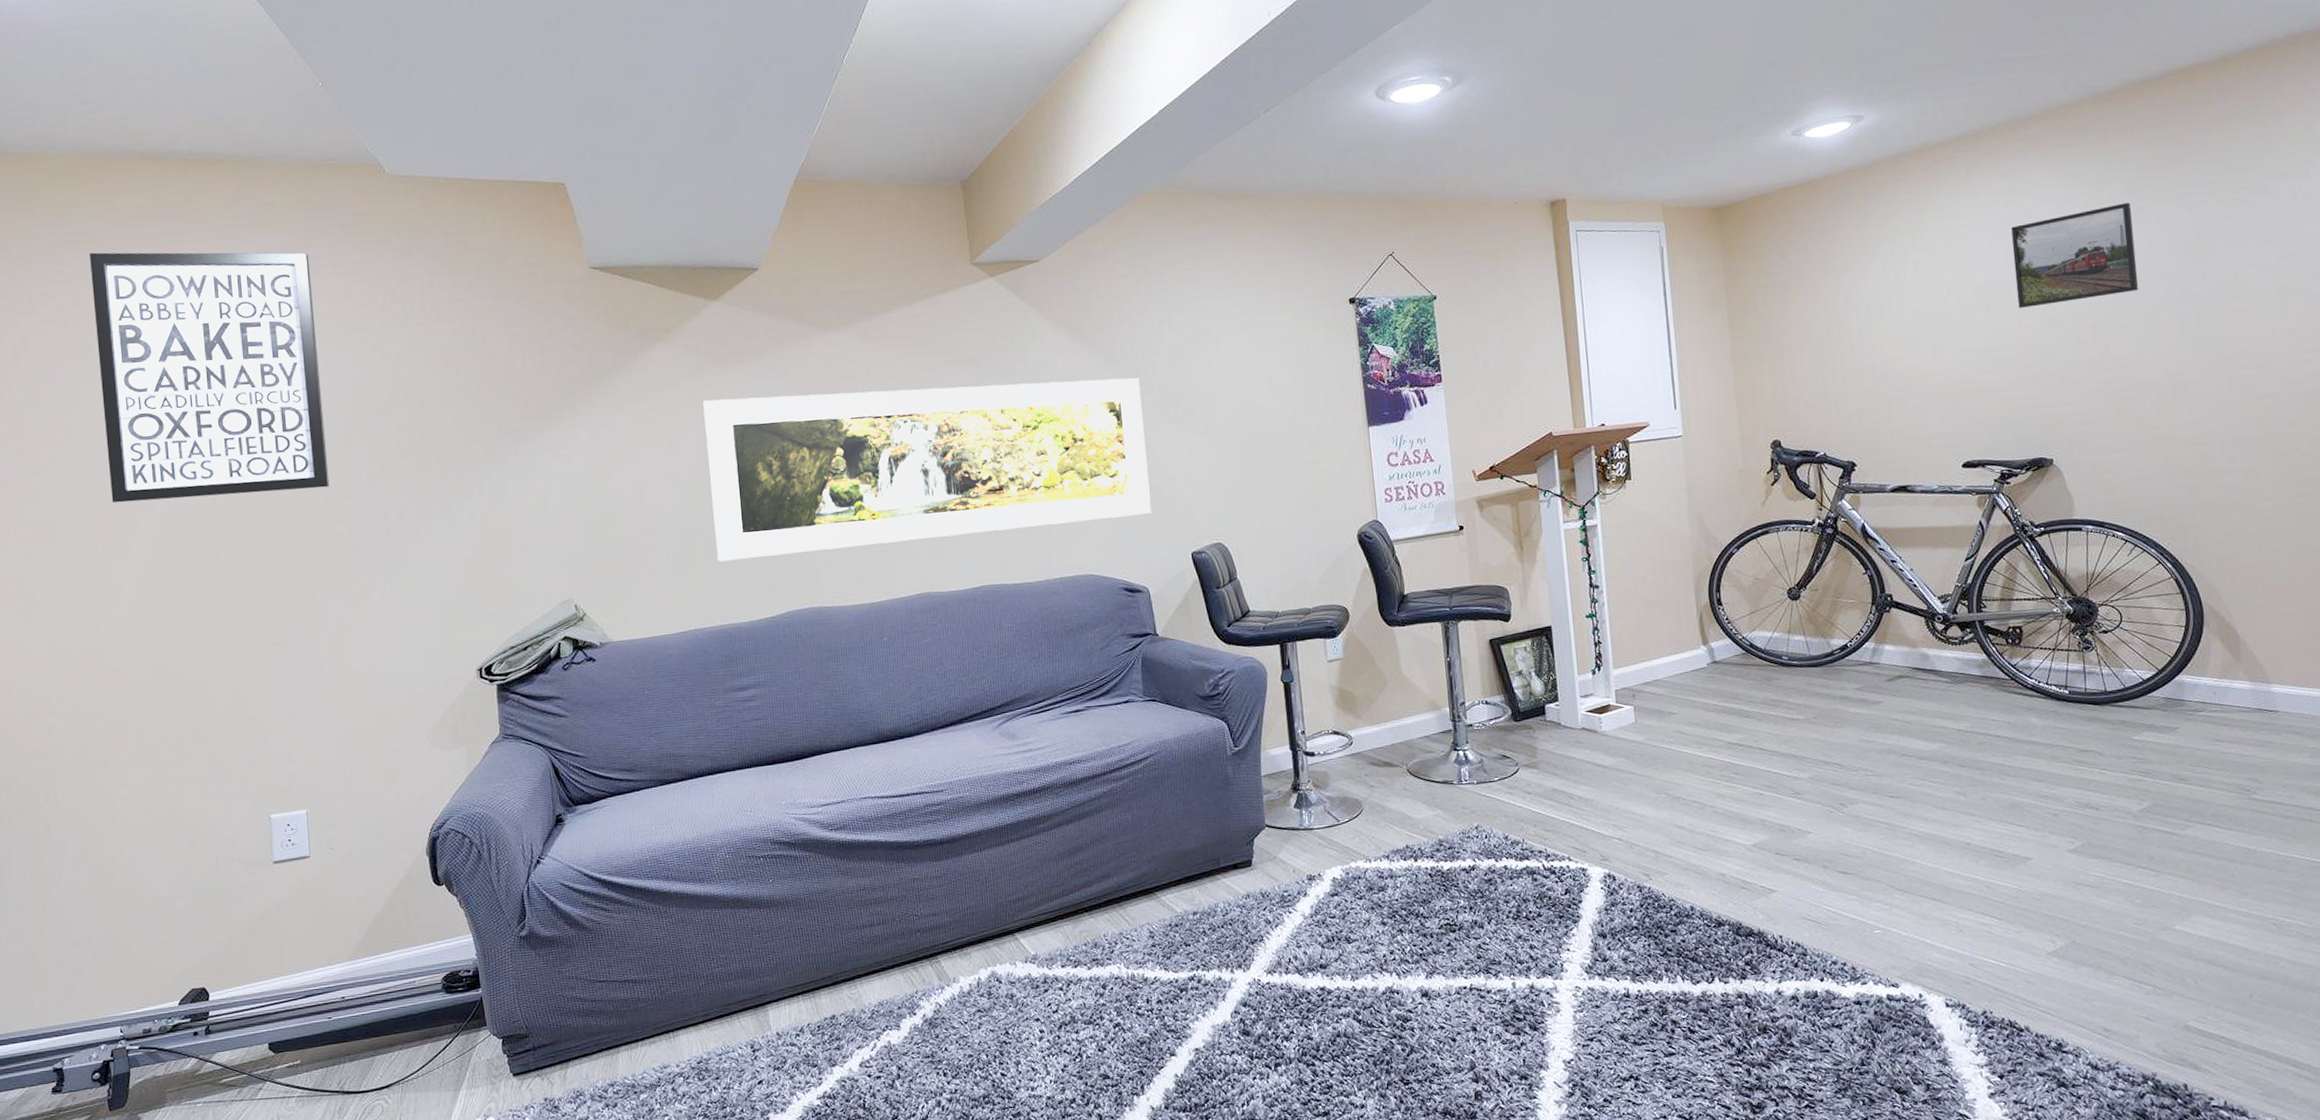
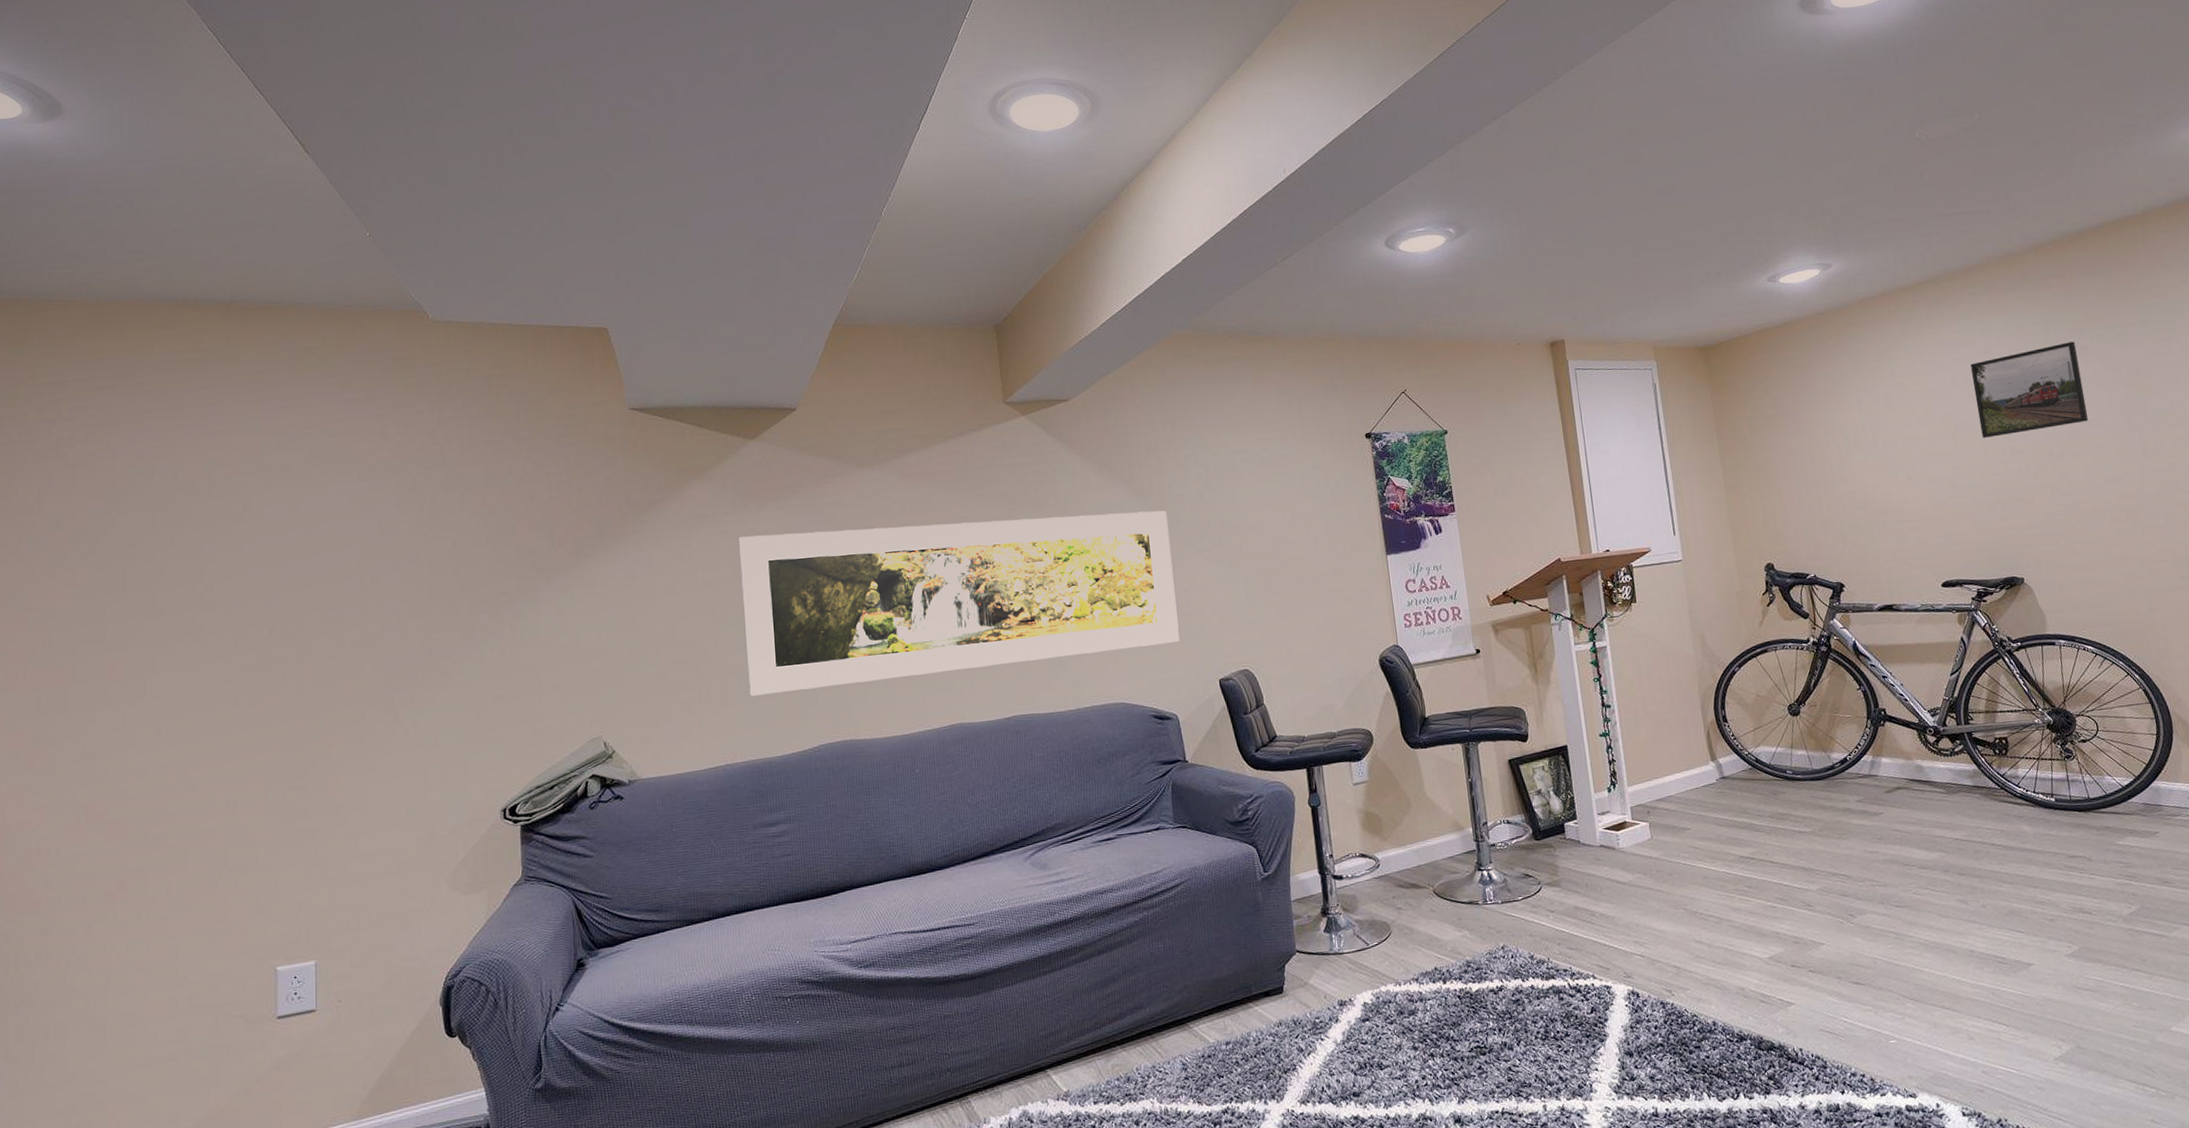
wall art: present [89,252,330,503] -> none [122,396,357,647]

